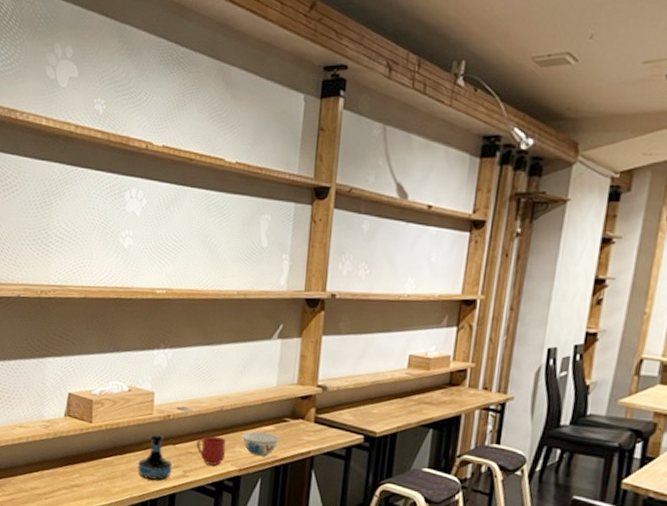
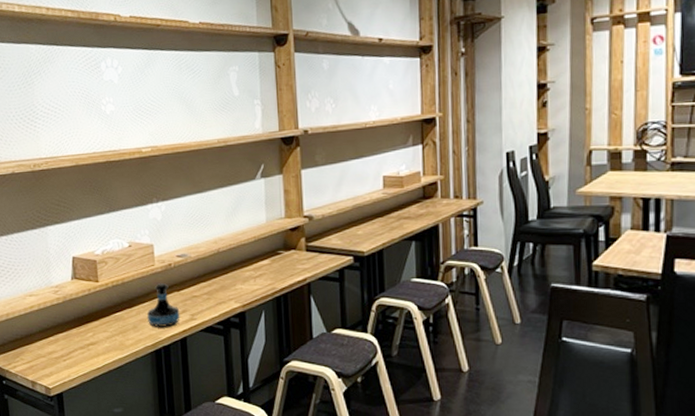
mug: present [196,435,226,466] -> none [199,277,228,305]
bowl: present [242,431,281,456] -> none [241,267,277,289]

